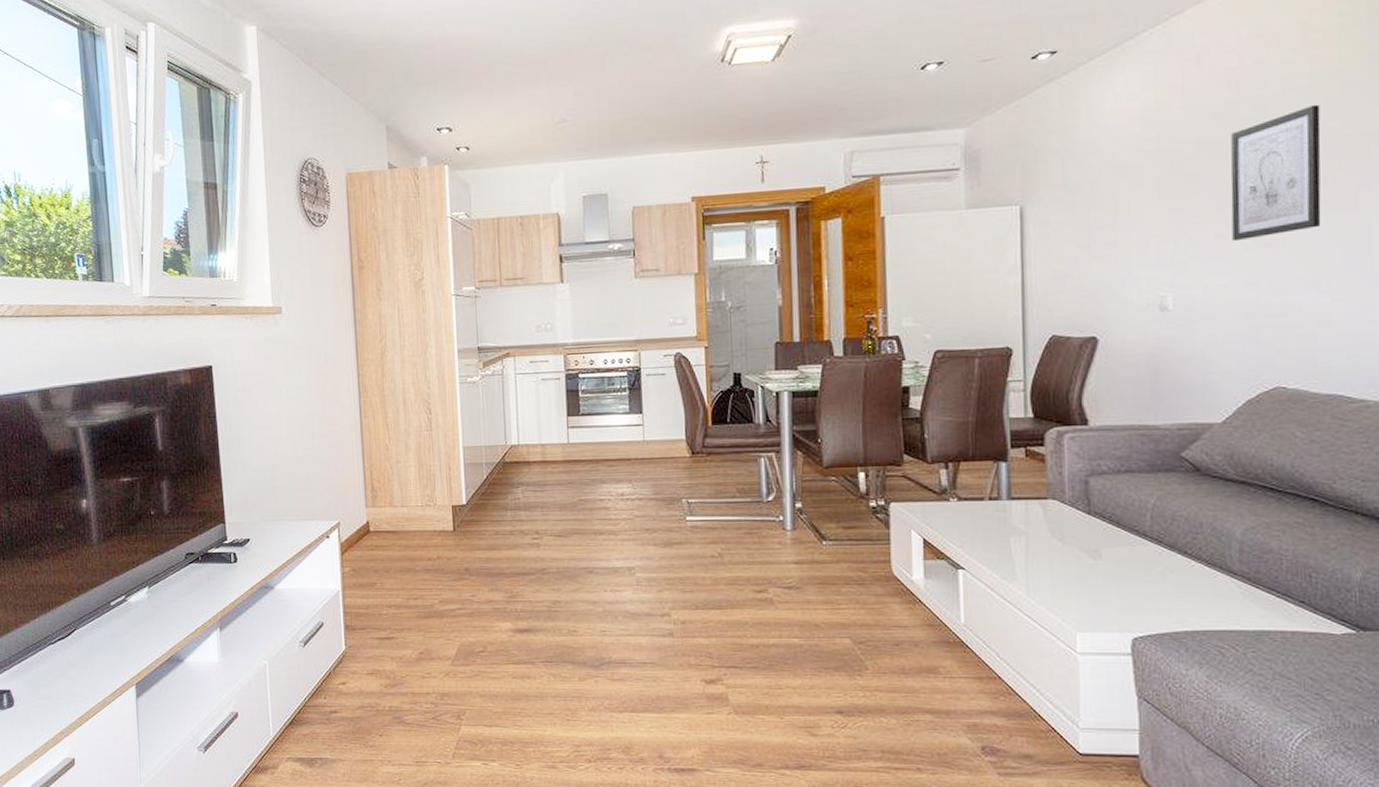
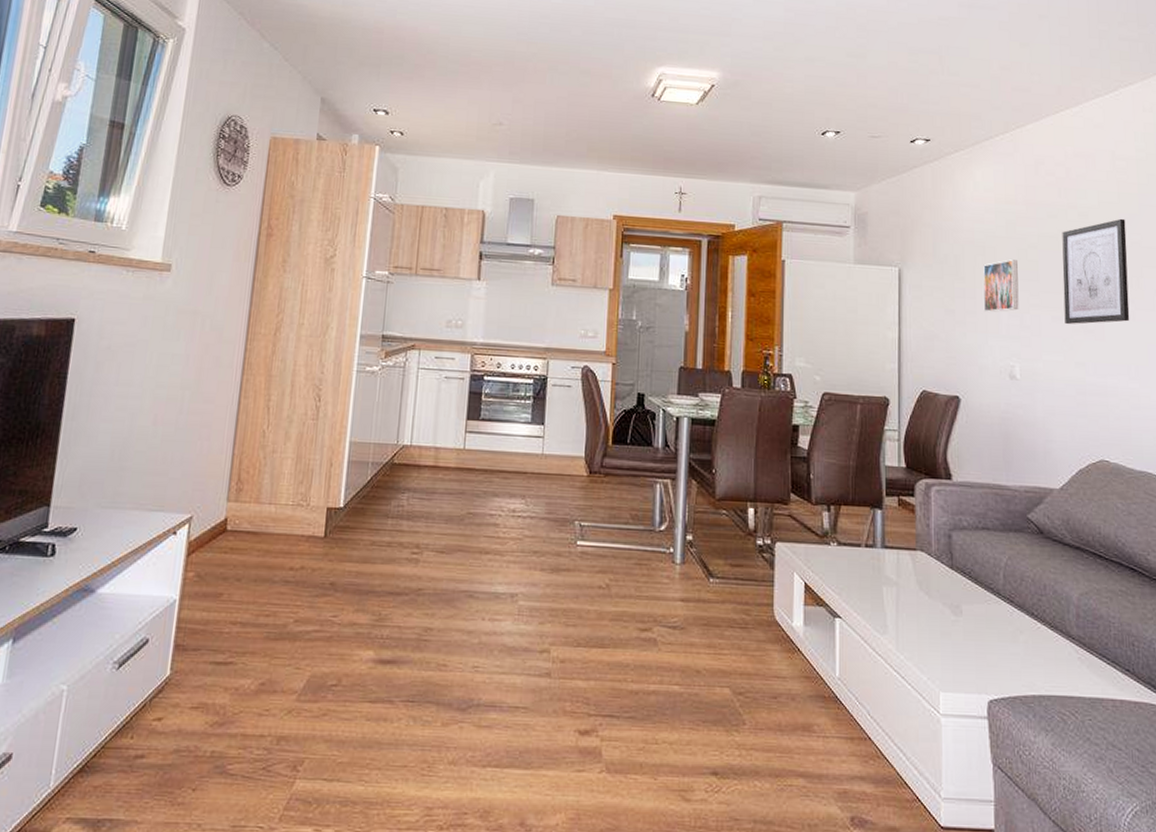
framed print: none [1126,176,1173,241] -> present [983,259,1019,313]

